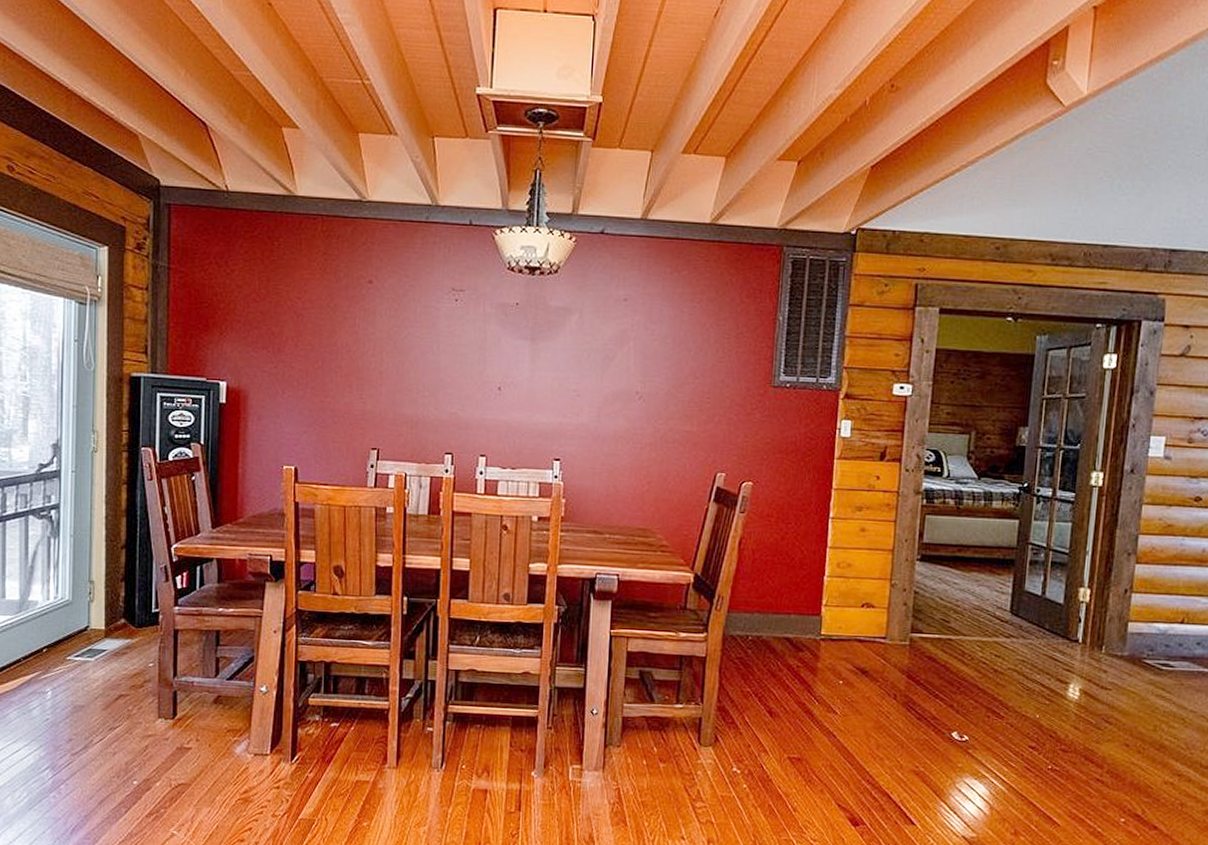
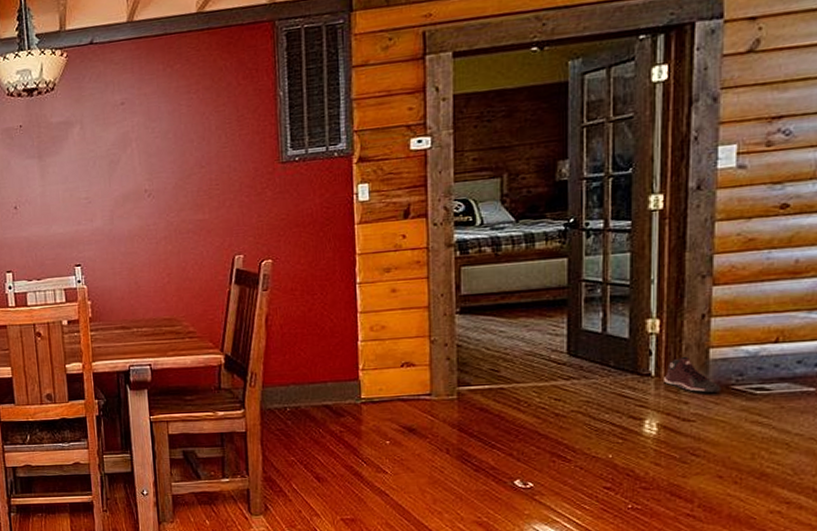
sneaker: none [1089,627,1135,664] -> present [664,356,721,393]

